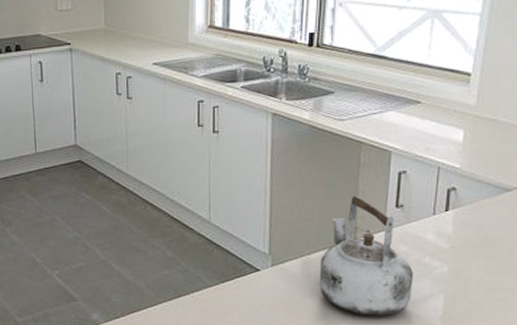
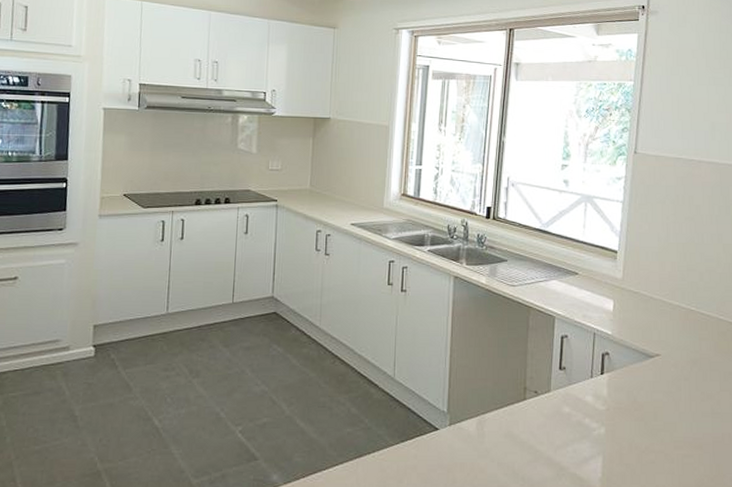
kettle: present [319,193,414,317] -> none [492,355,576,479]

